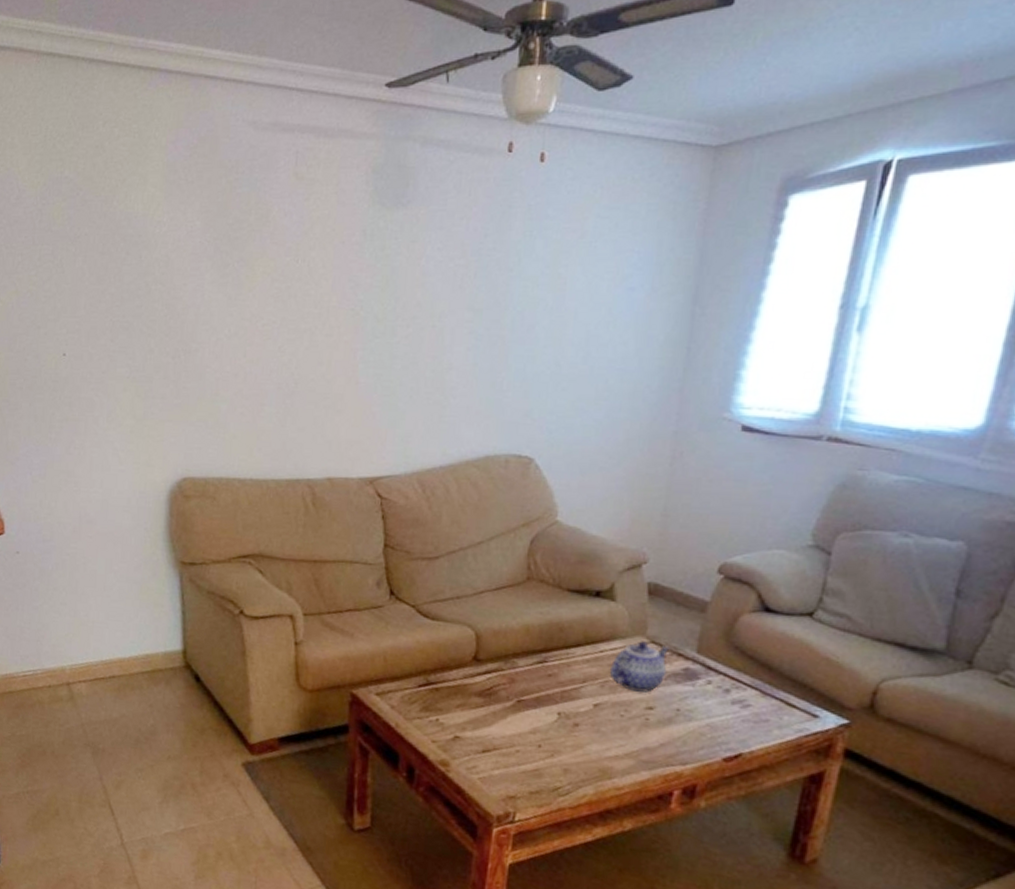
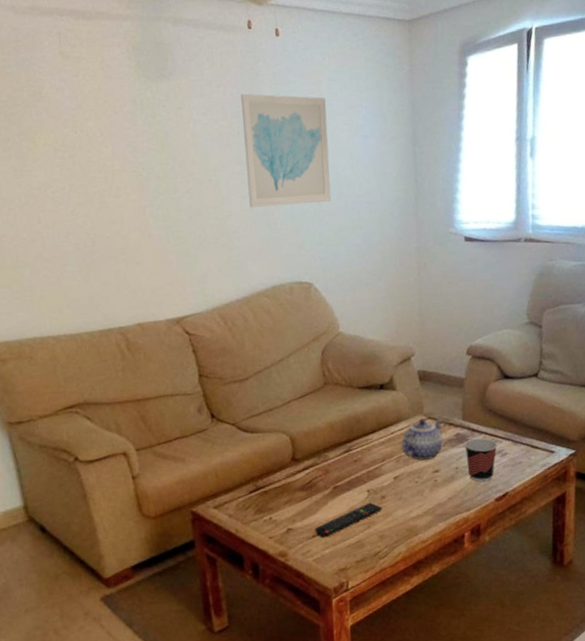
wall art: none [474,228,590,365] -> present [241,93,332,208]
remote control: none [486,727,573,756] -> present [314,502,382,538]
cup: none [692,678,739,734] -> present [464,438,497,482]

